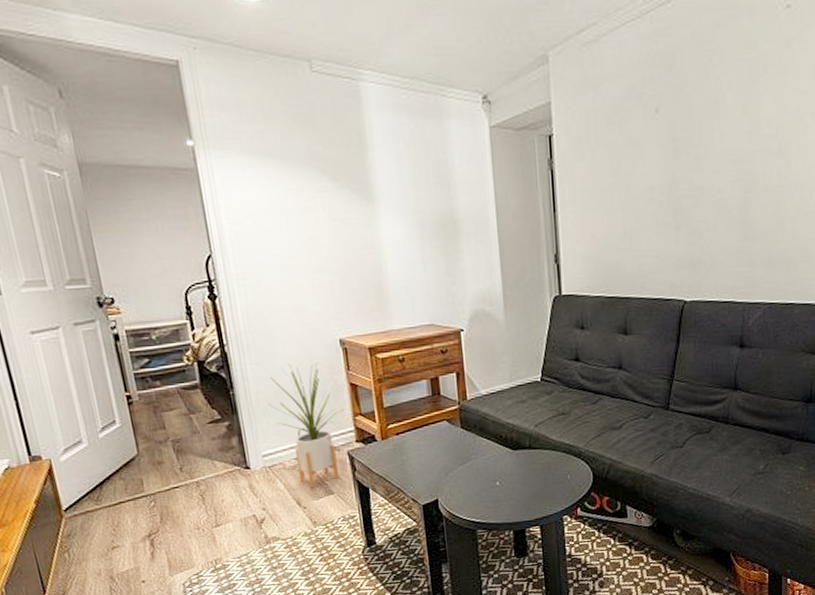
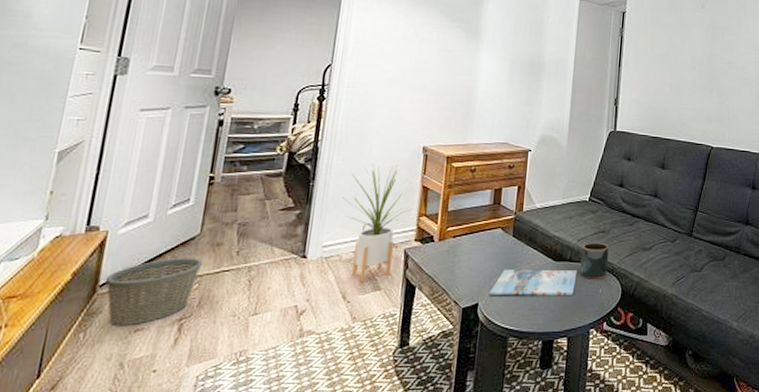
basket: none [66,478,152,545] -> present [105,258,204,325]
magazine: none [447,458,540,491] -> present [489,269,577,296]
mug: none [541,425,574,467] -> present [580,242,609,281]

